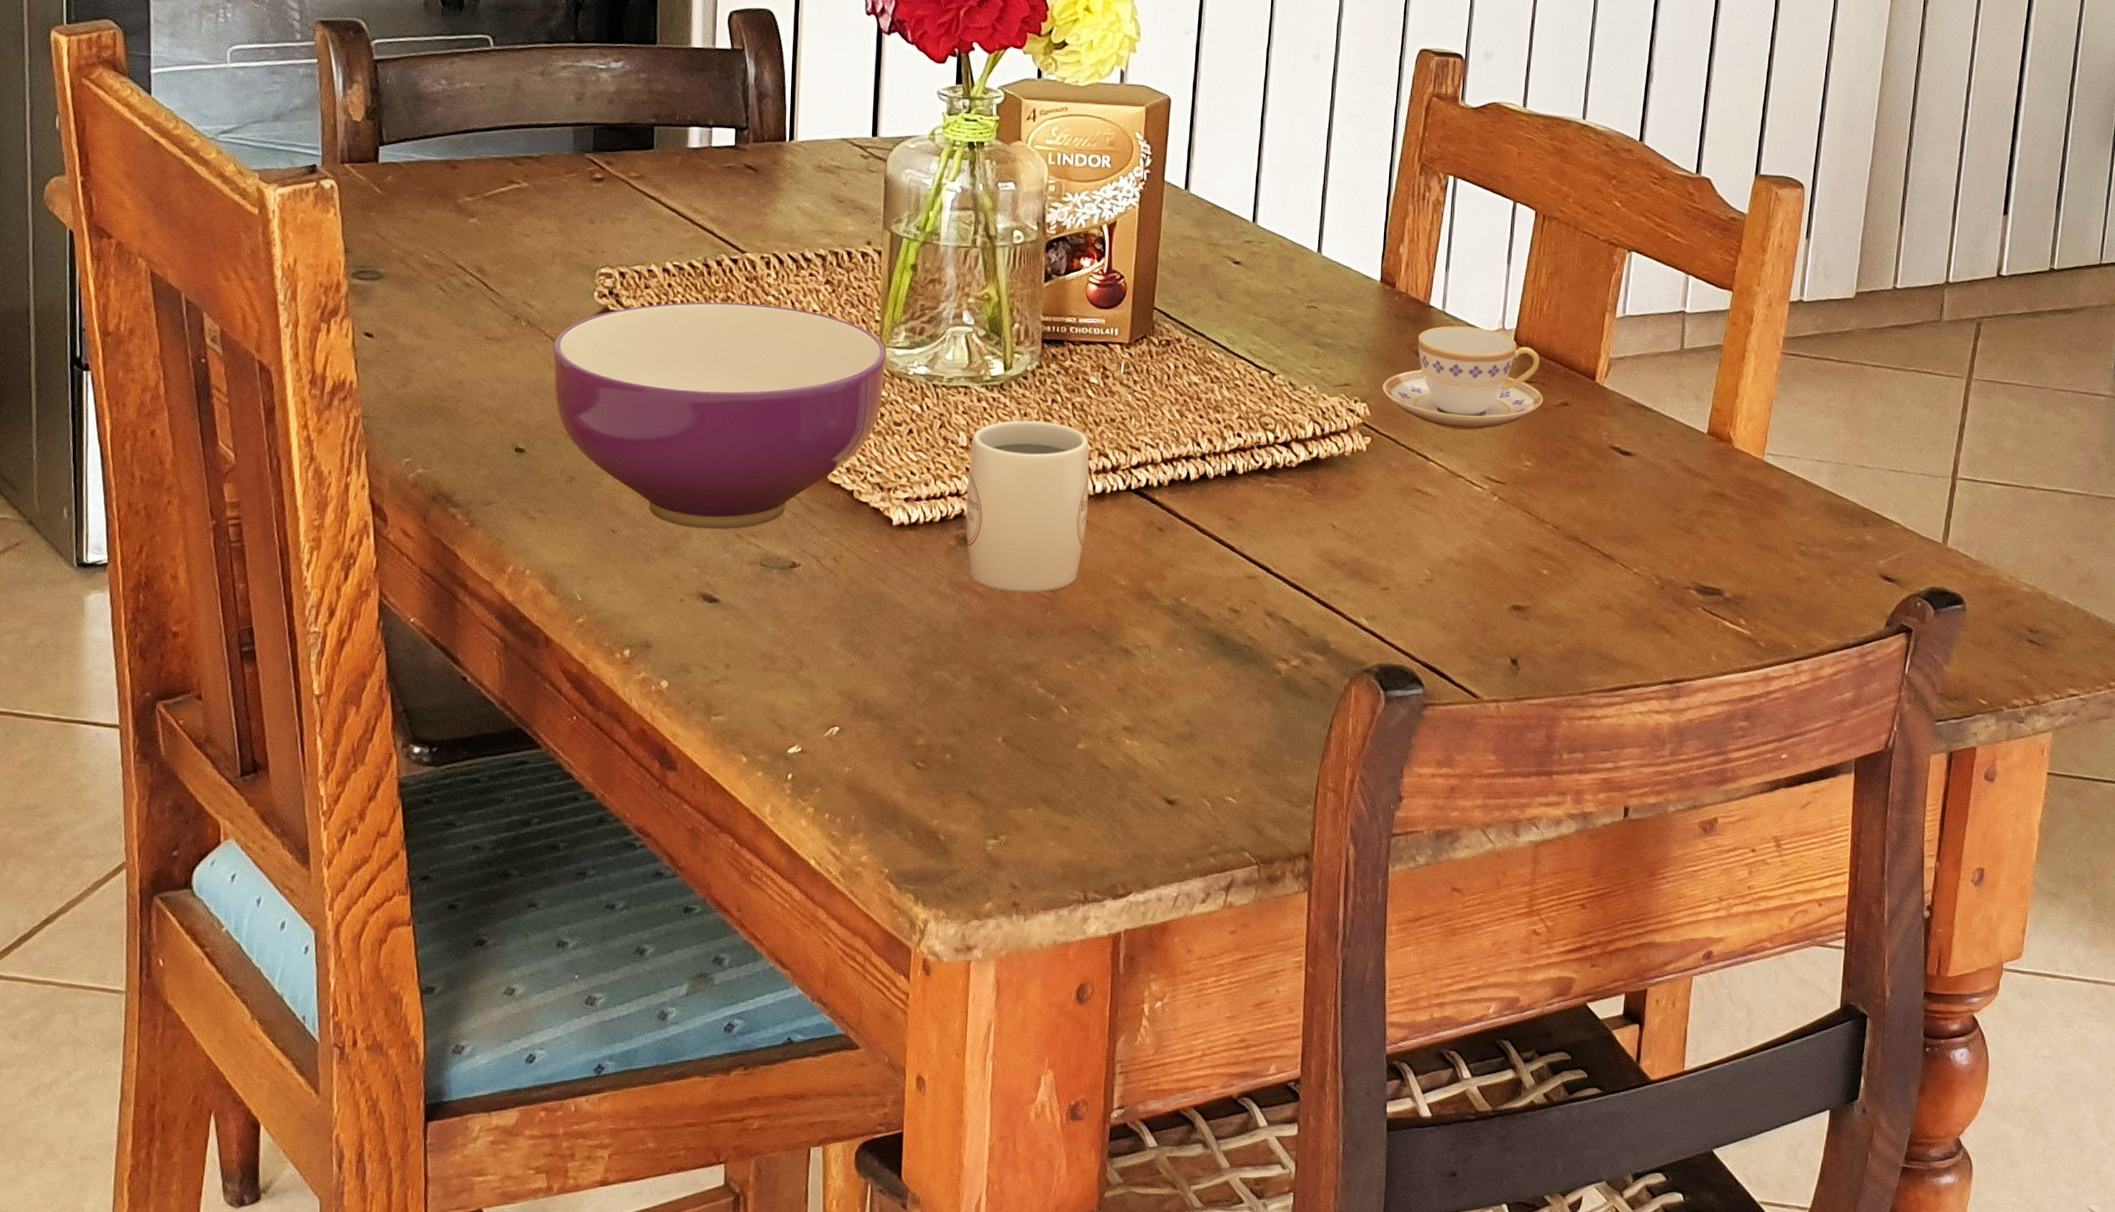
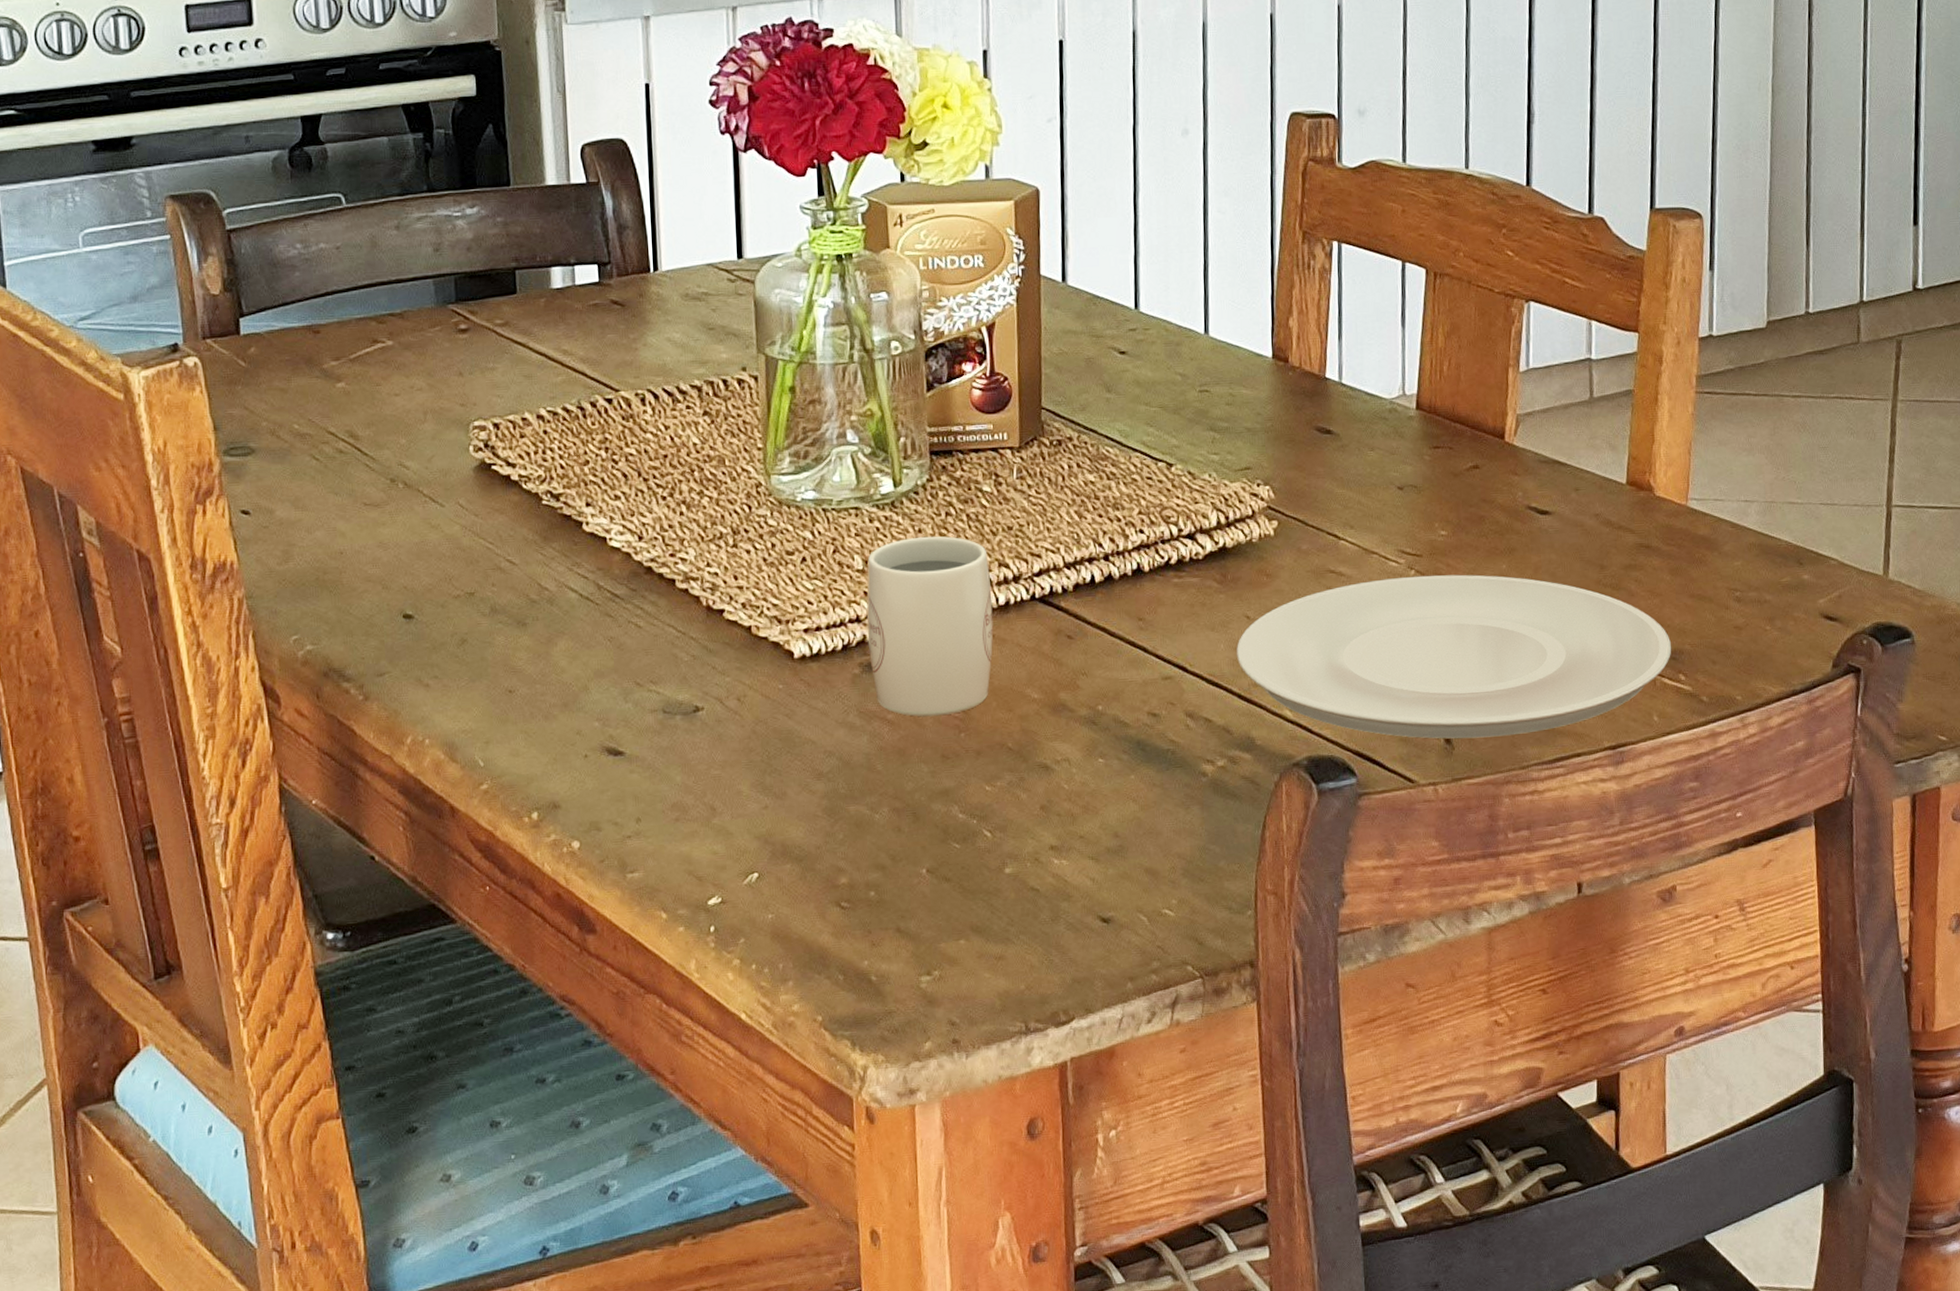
bowl: present [553,302,887,530] -> none [432,442,773,681]
plate: none [1319,502,1736,662] -> present [1236,574,1672,739]
teacup: present [1382,326,1544,431] -> none [1284,396,1453,505]

